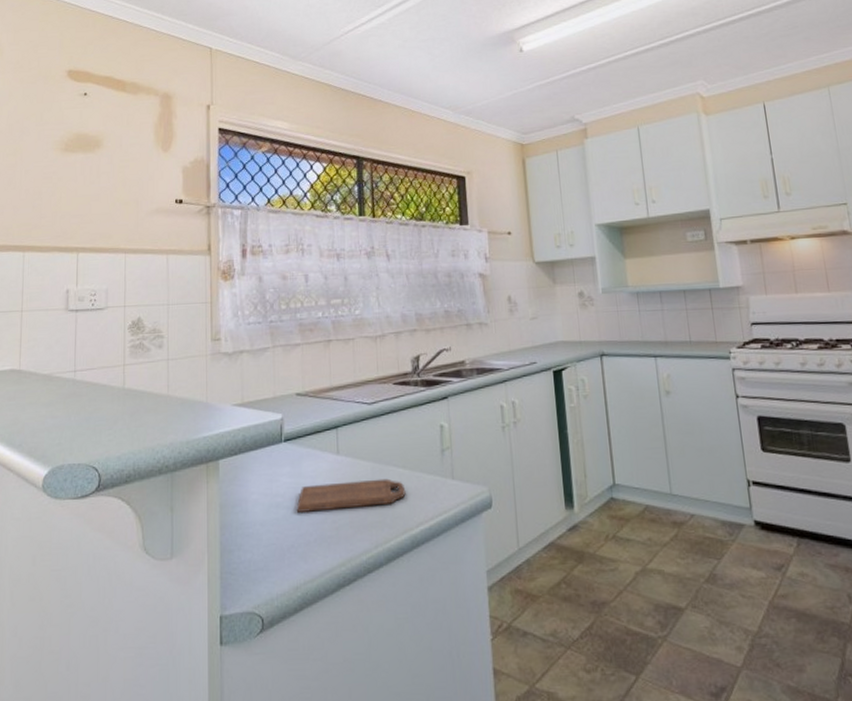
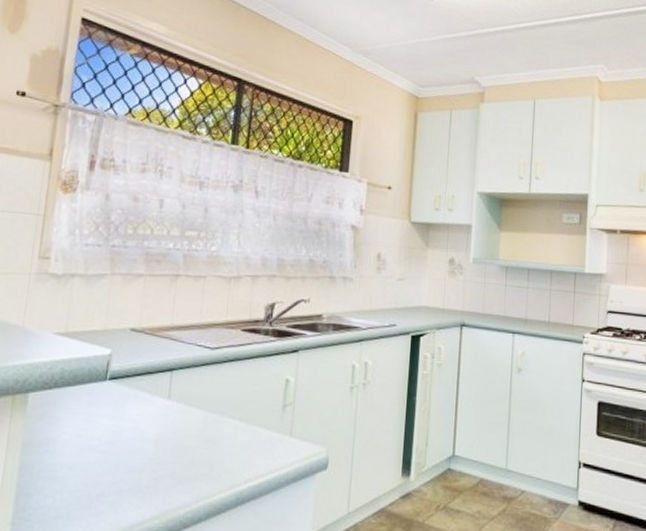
cutting board: present [296,478,406,512] -> none [112,429,238,459]

